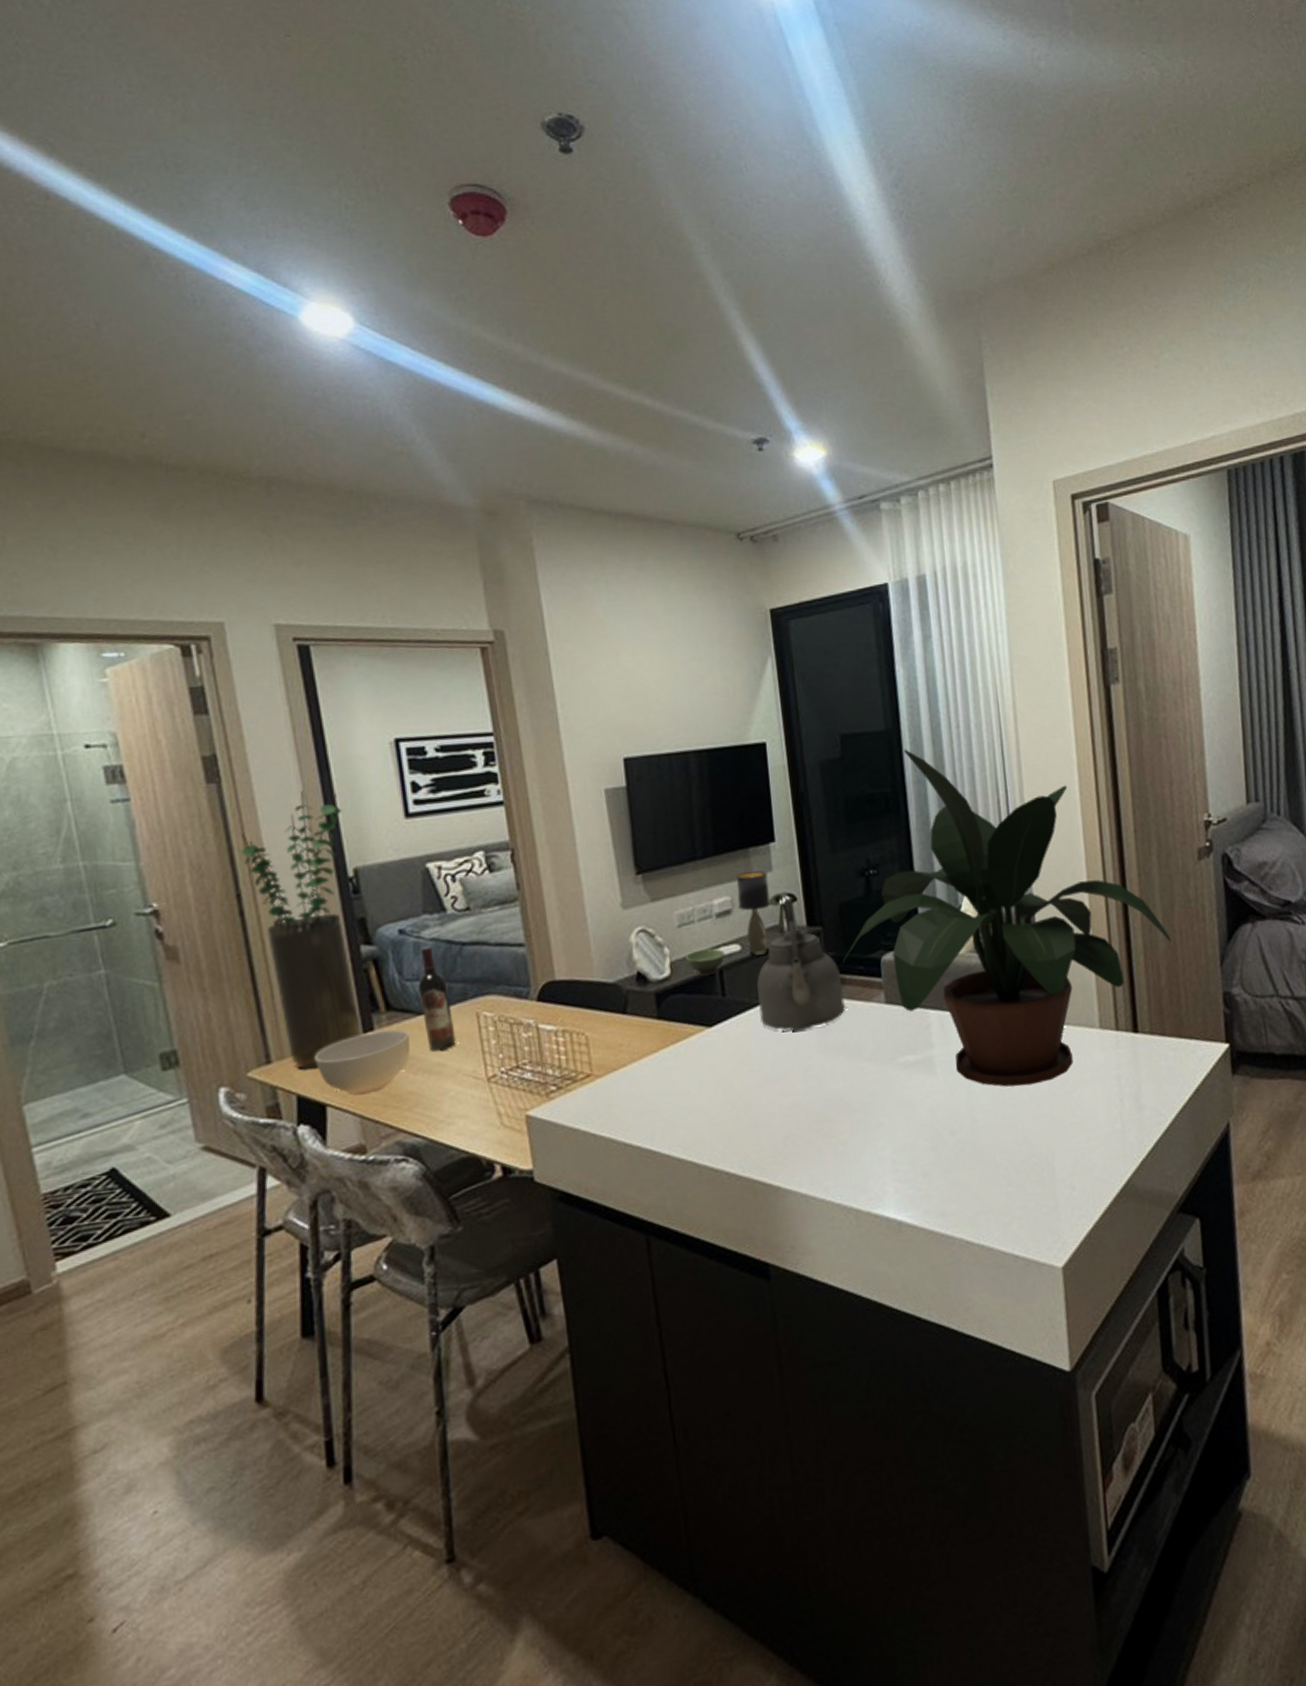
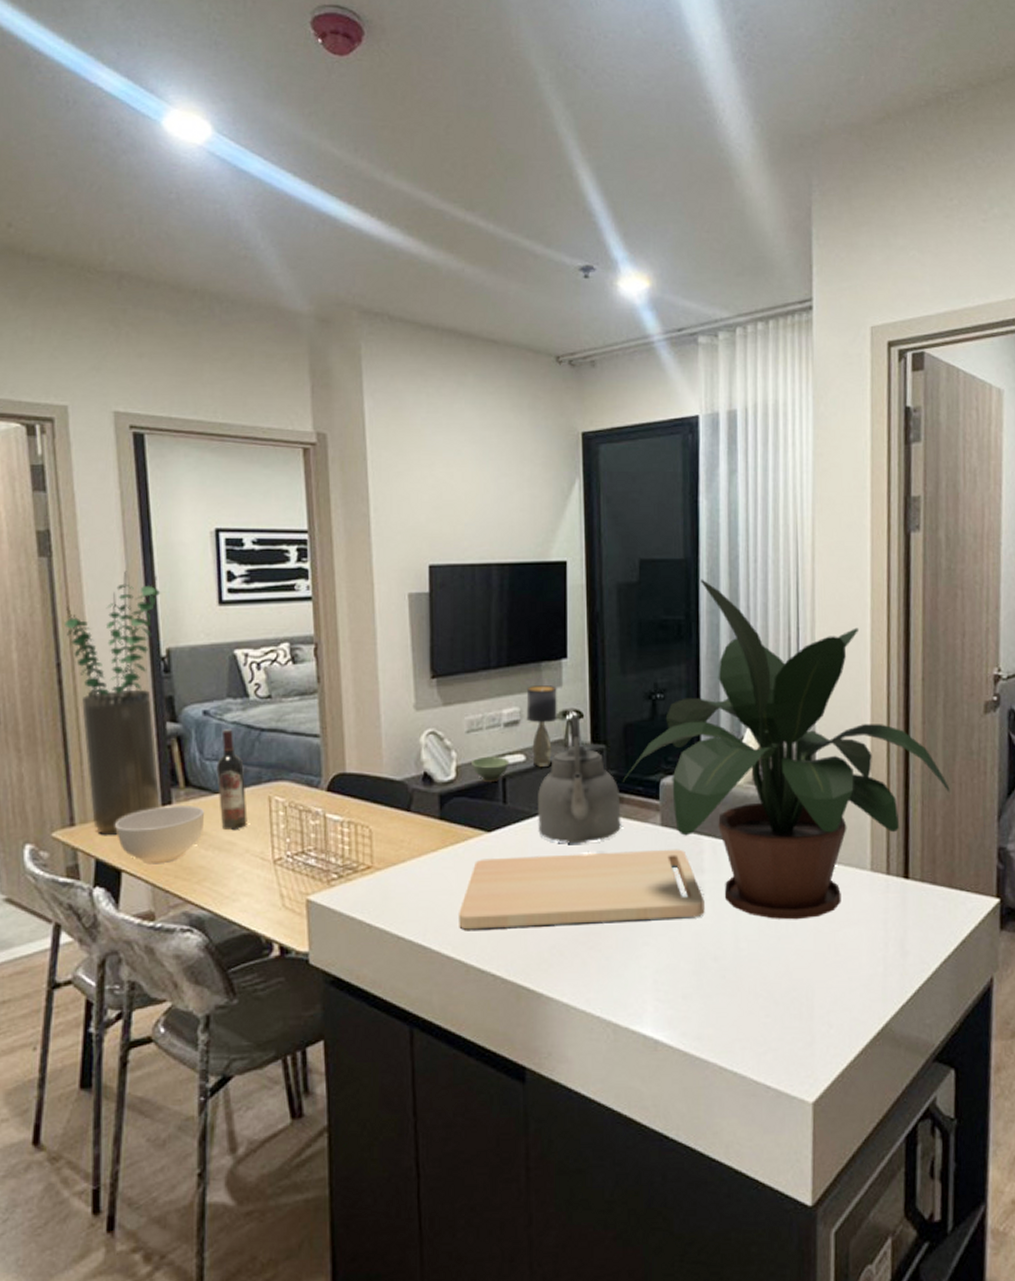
cutting board: none [685,1025,938,1130] -> present [457,849,705,930]

